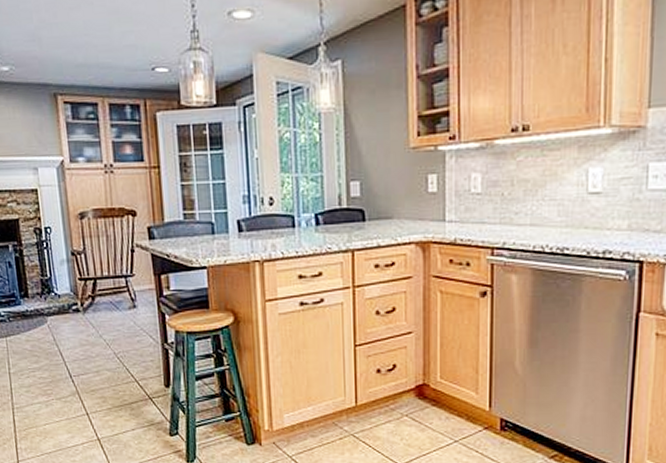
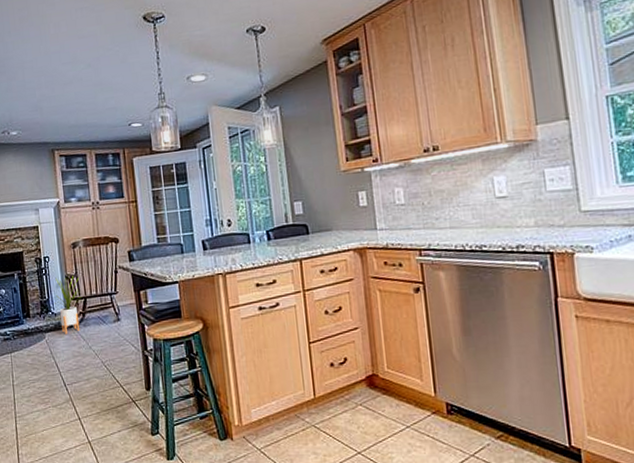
house plant: none [57,249,90,319] -> present [54,274,81,334]

